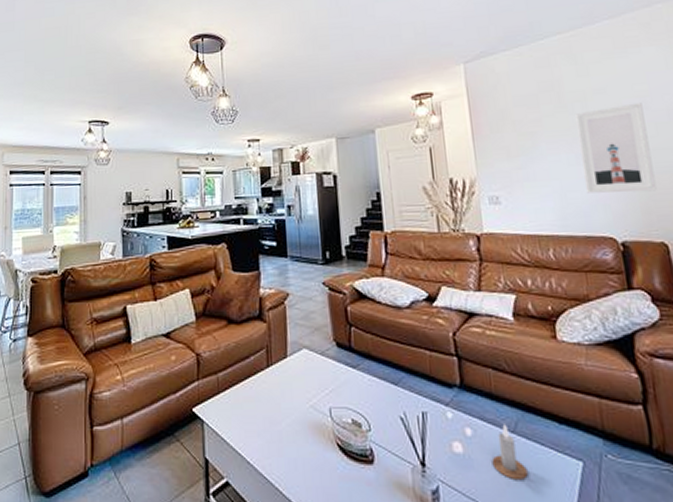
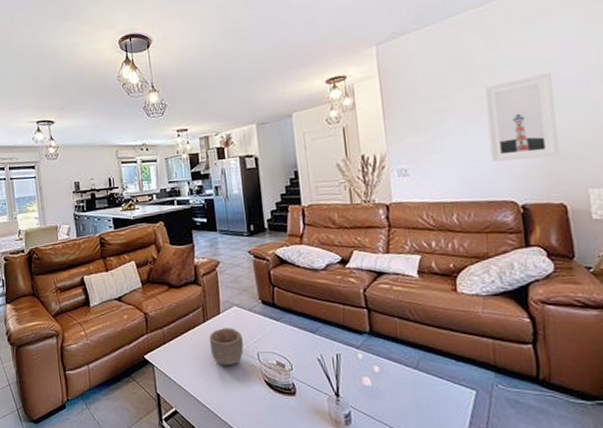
bowl: none [272,375,313,423] -> present [208,328,244,365]
candle: present [491,424,528,481] -> none [396,362,427,406]

